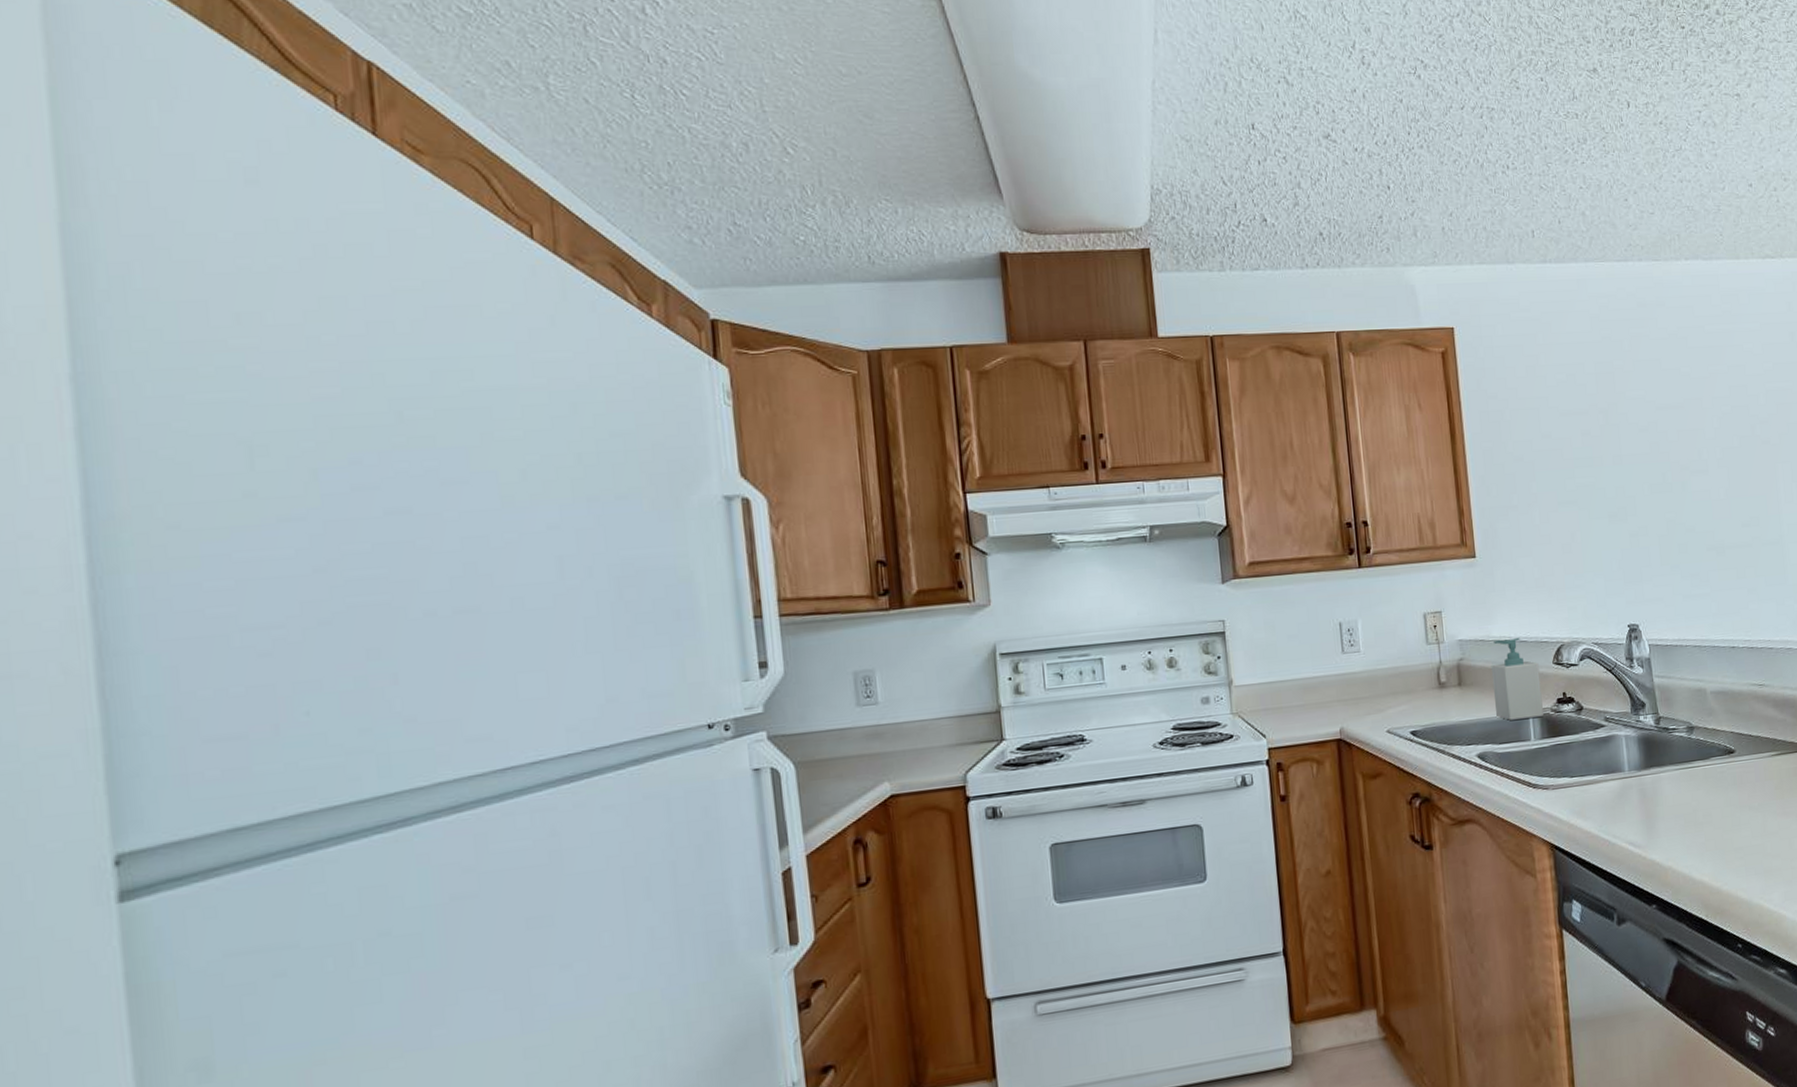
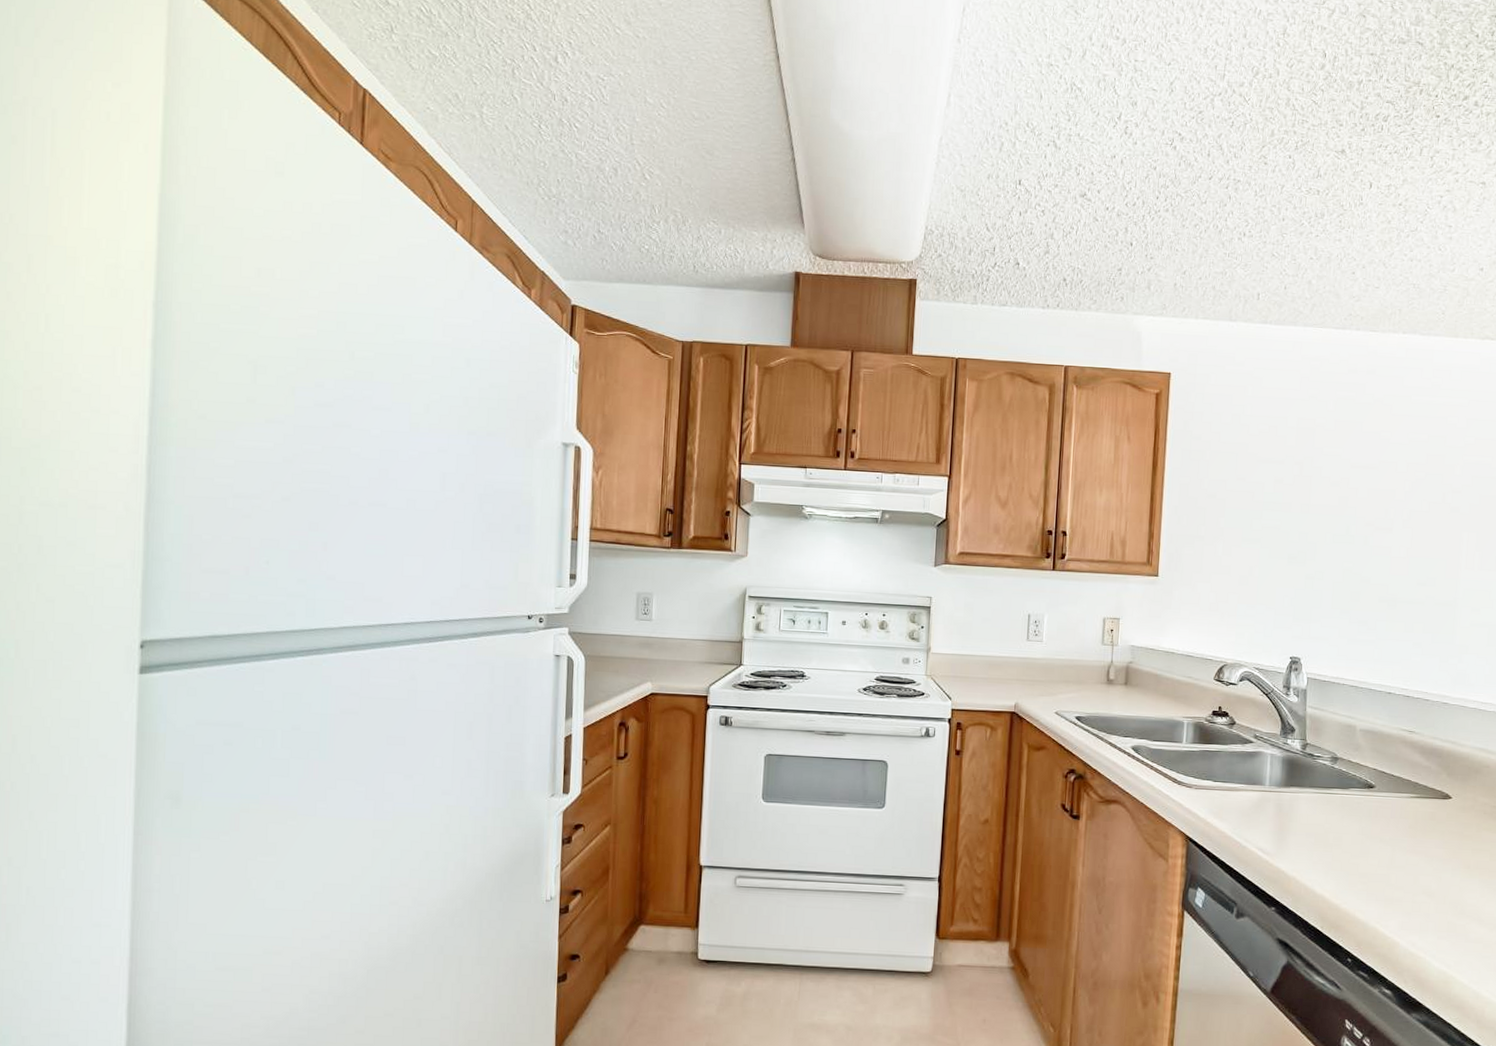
soap bottle: present [1491,637,1545,720] -> none [1154,651,1201,724]

